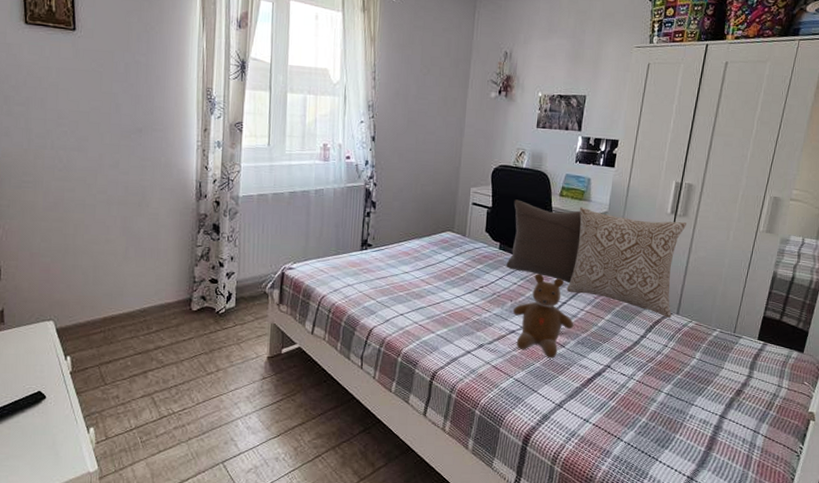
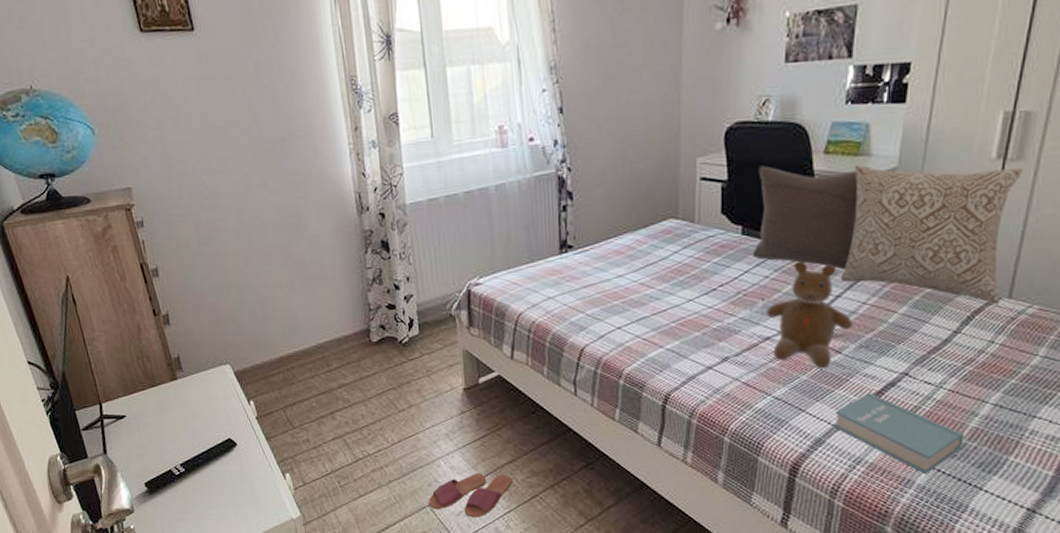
slippers: none [223,434,300,475] -> present [429,473,513,518]
book: none [557,380,646,446] -> present [834,393,964,474]

